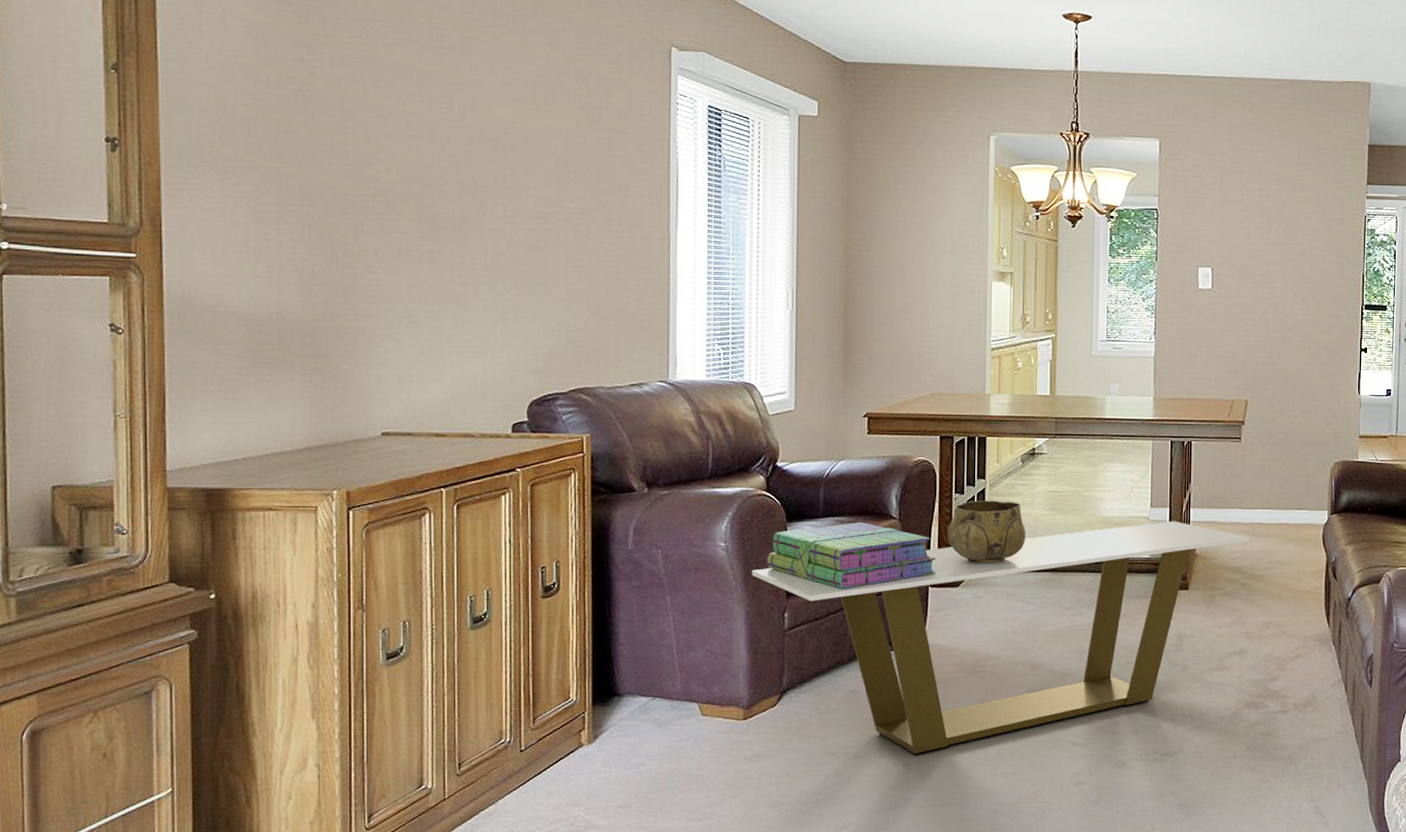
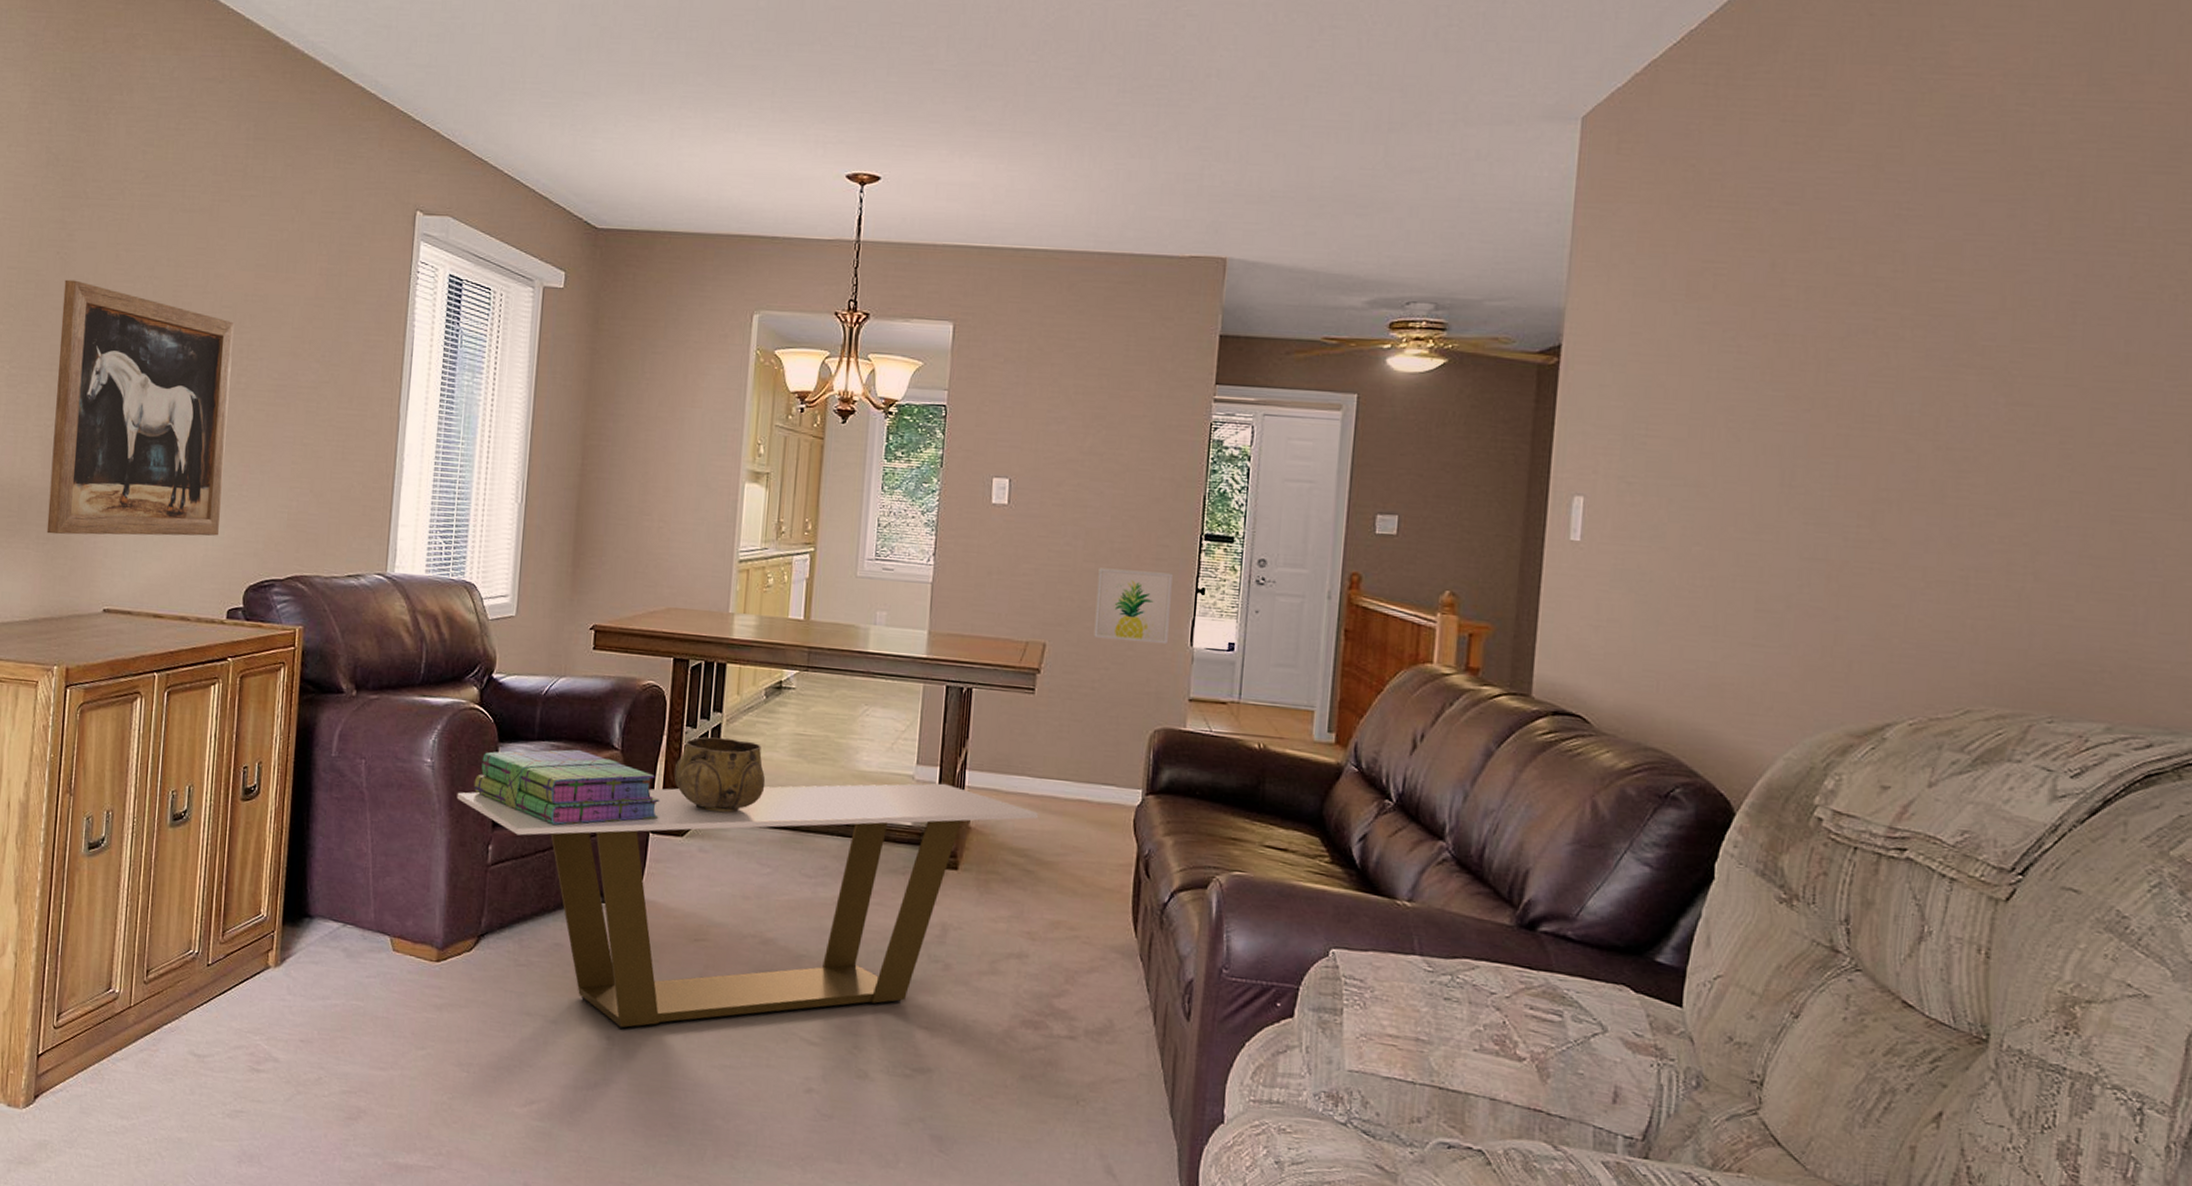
wall art: none [309,116,496,365] -> present [46,279,234,536]
wall art: none [1284,336,1342,394] -> present [1094,568,1173,645]

